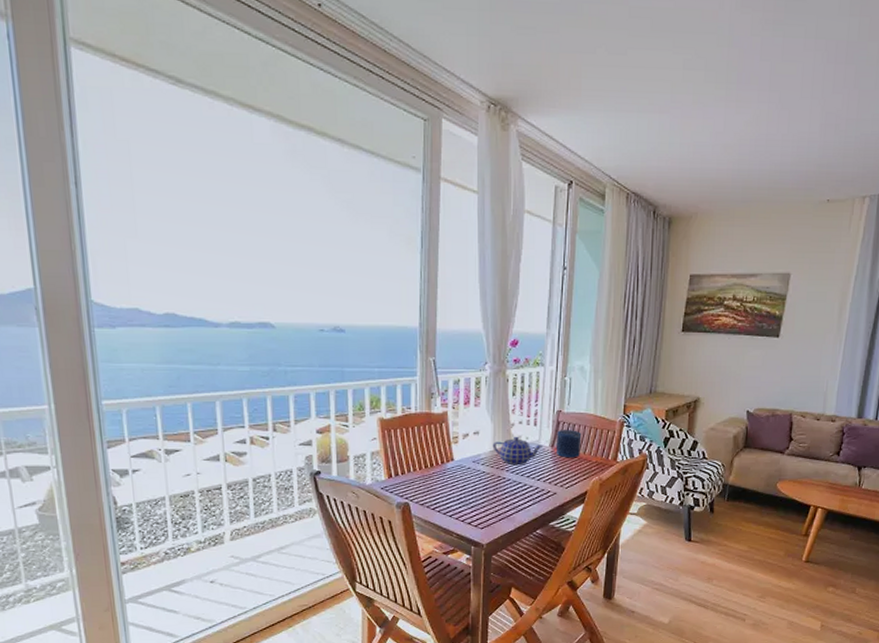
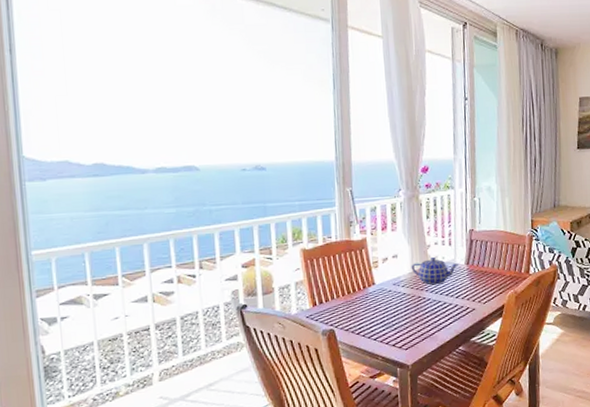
candle: present [555,430,582,458] -> none [471,247,495,275]

